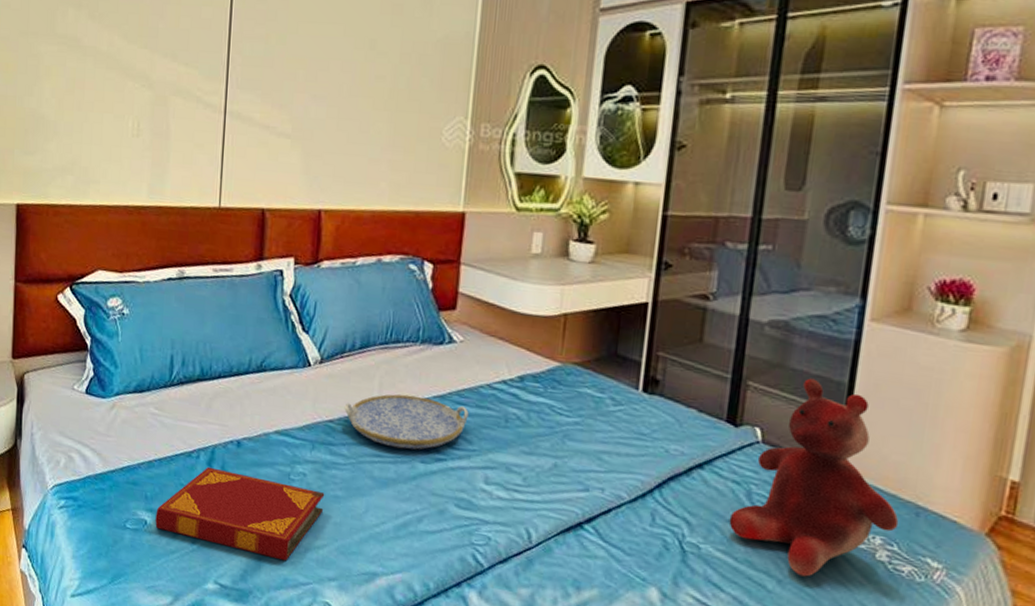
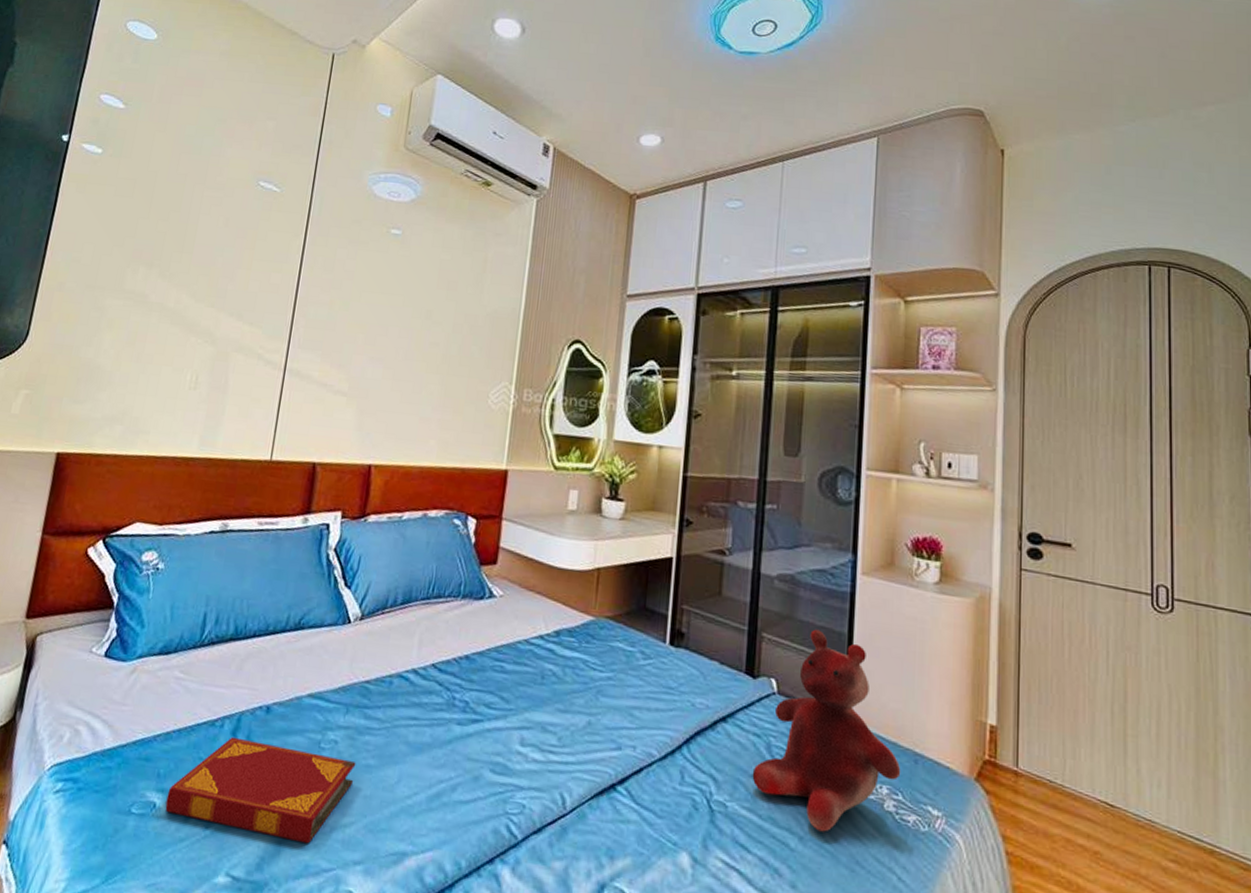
serving tray: present [344,394,469,450] -> none [382,651,506,711]

